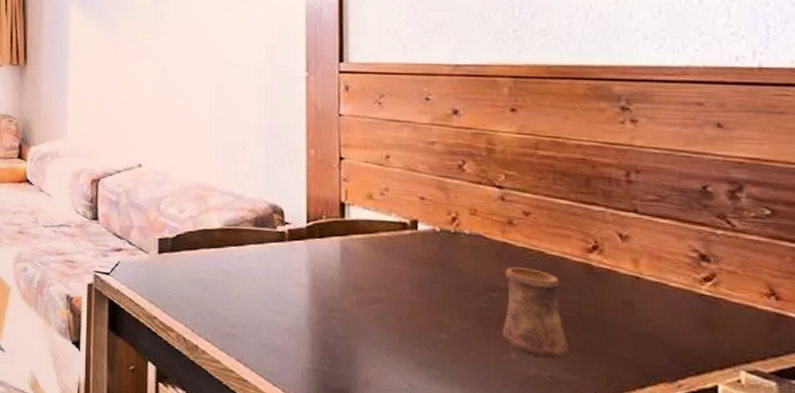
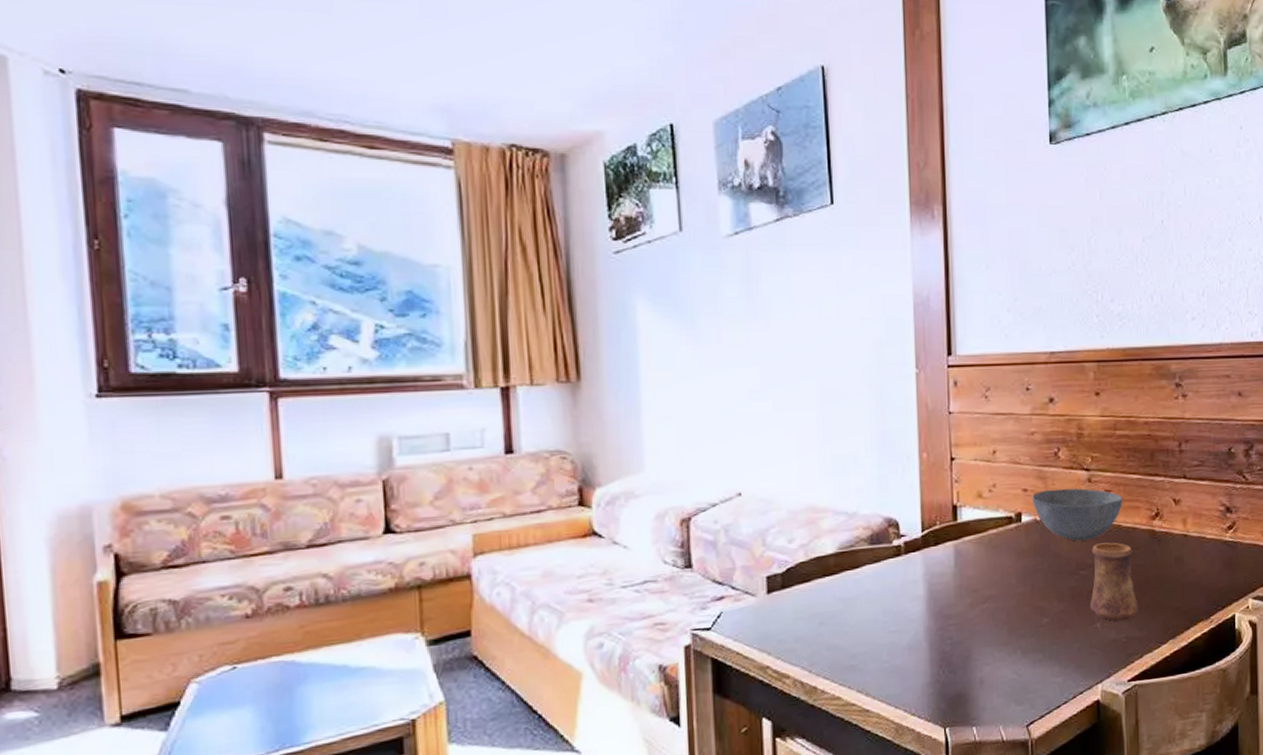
bowl: none [431,201,547,262] -> present [1032,488,1123,541]

